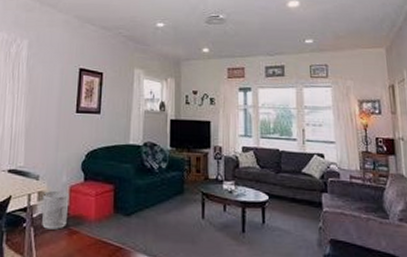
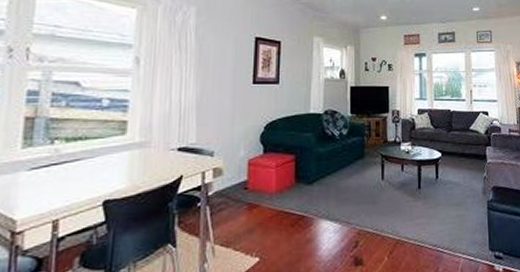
waste bin: present [42,190,70,230] -> none [218,165,248,206]

